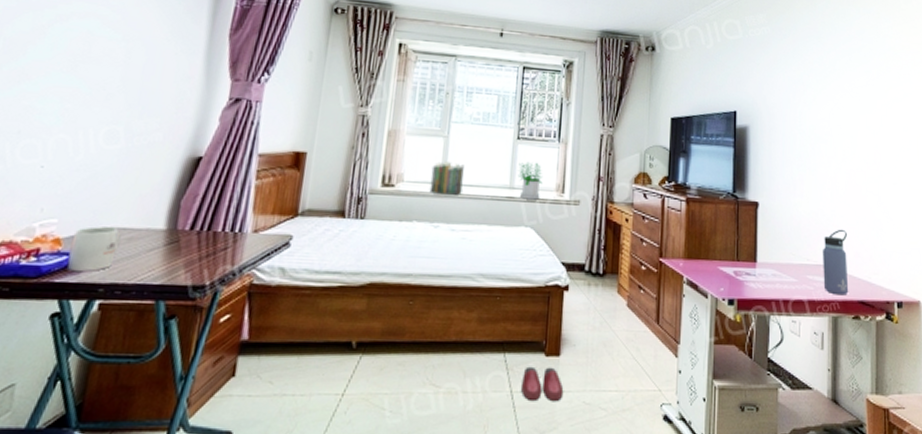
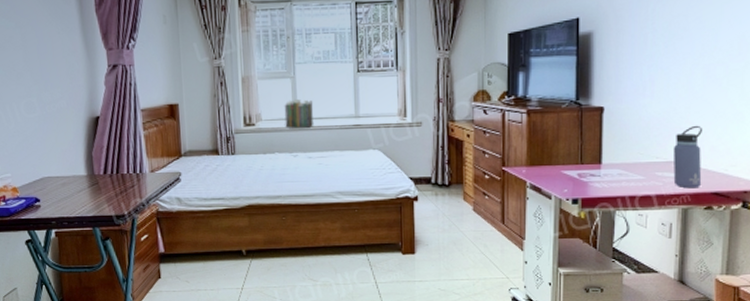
mug: present [66,226,121,273] -> none [24,177,57,211]
potted plant: present [518,161,543,200] -> none [361,91,385,126]
slippers: present [521,366,564,401] -> none [384,263,421,288]

